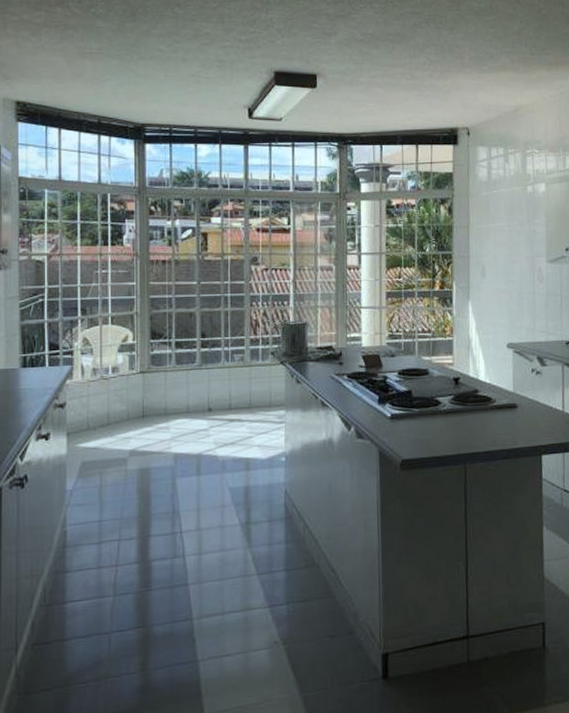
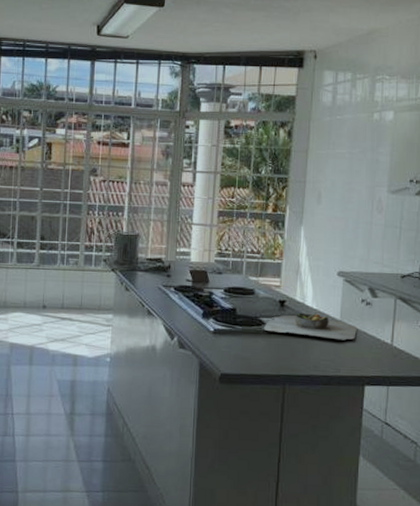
cutting board: none [440,388,531,412] -> present [263,314,358,340]

